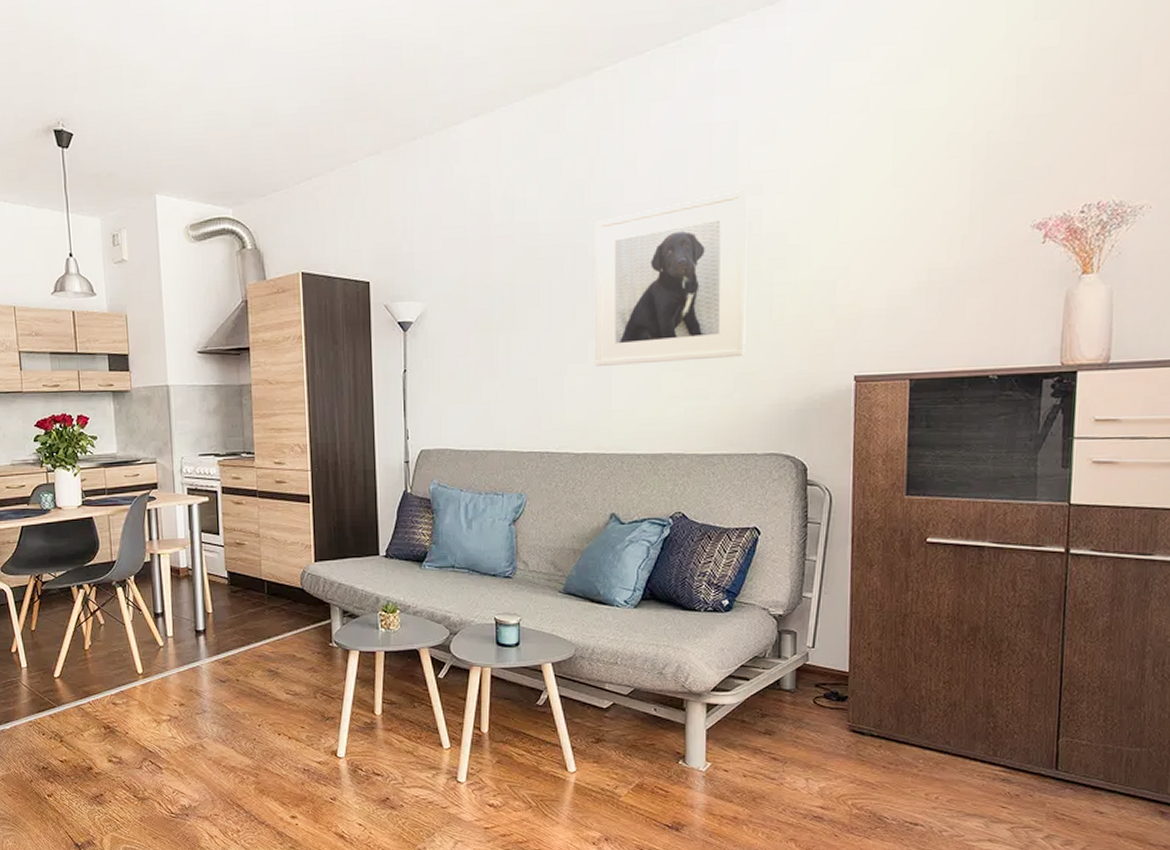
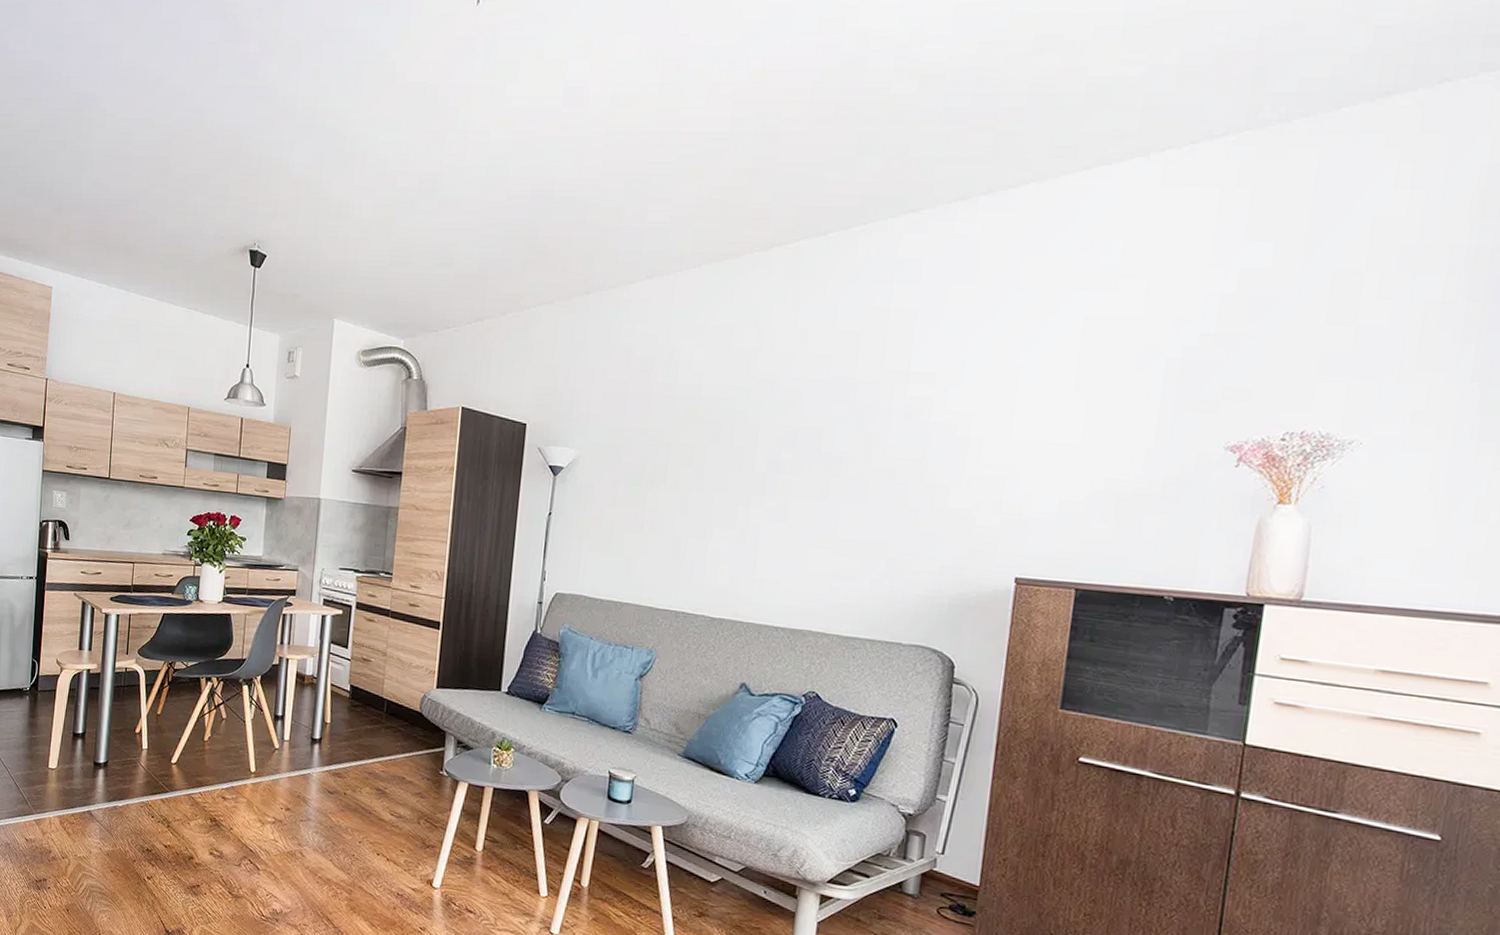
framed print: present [594,190,748,366] -> none [742,377,919,543]

